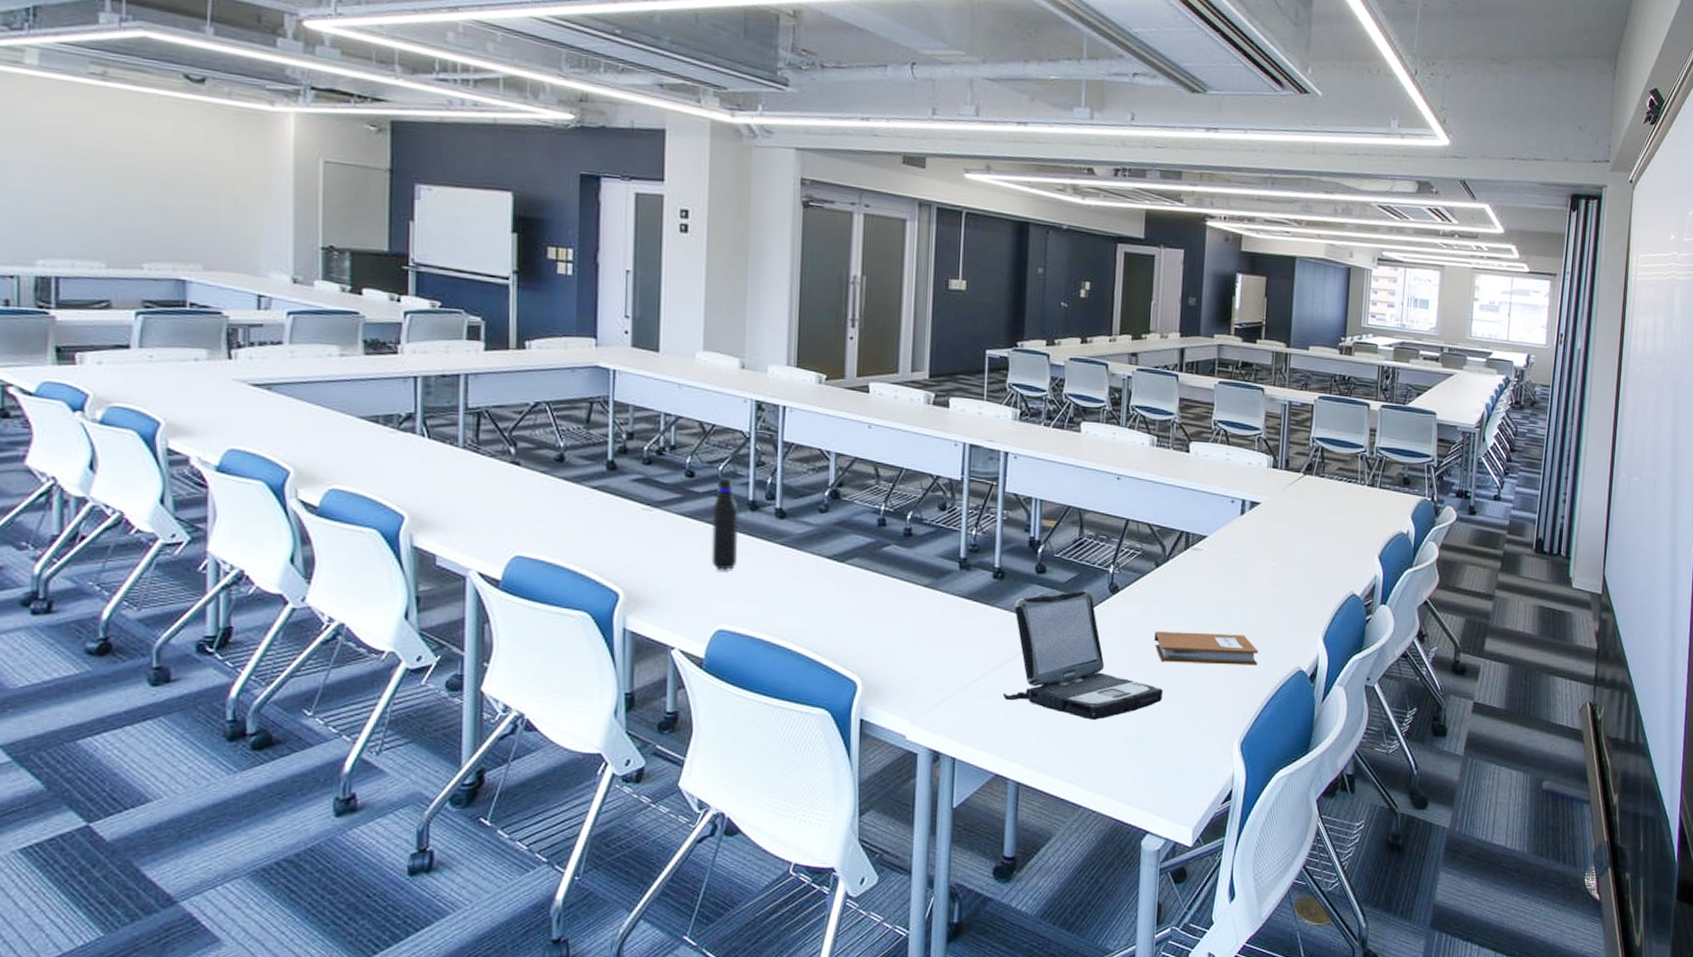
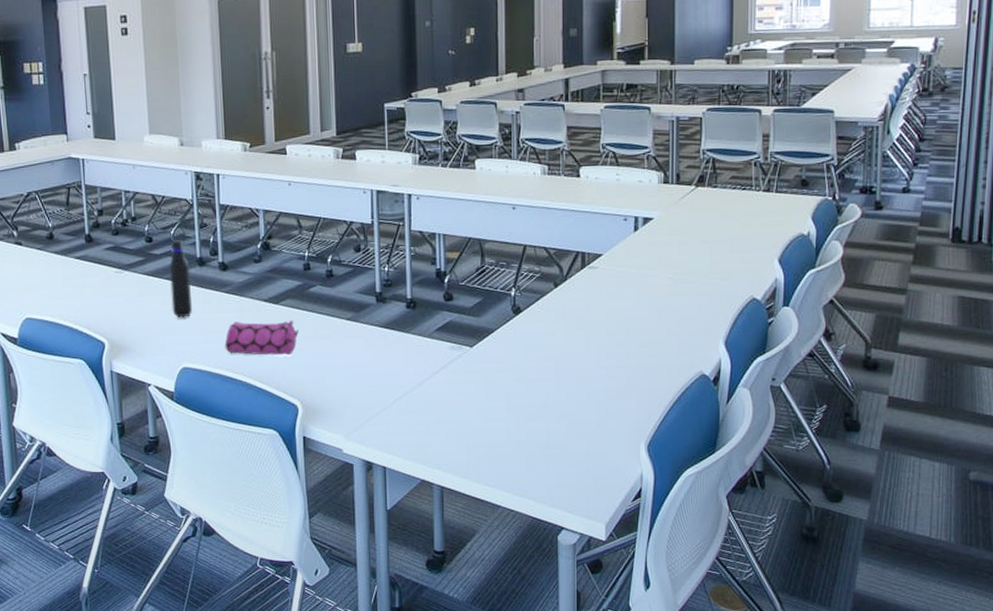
pencil case: none [774,579,866,623] -> present [225,320,299,356]
laptop: present [1002,589,1163,720] -> none [422,312,569,429]
notebook: present [1153,631,1259,666] -> none [557,344,660,374]

